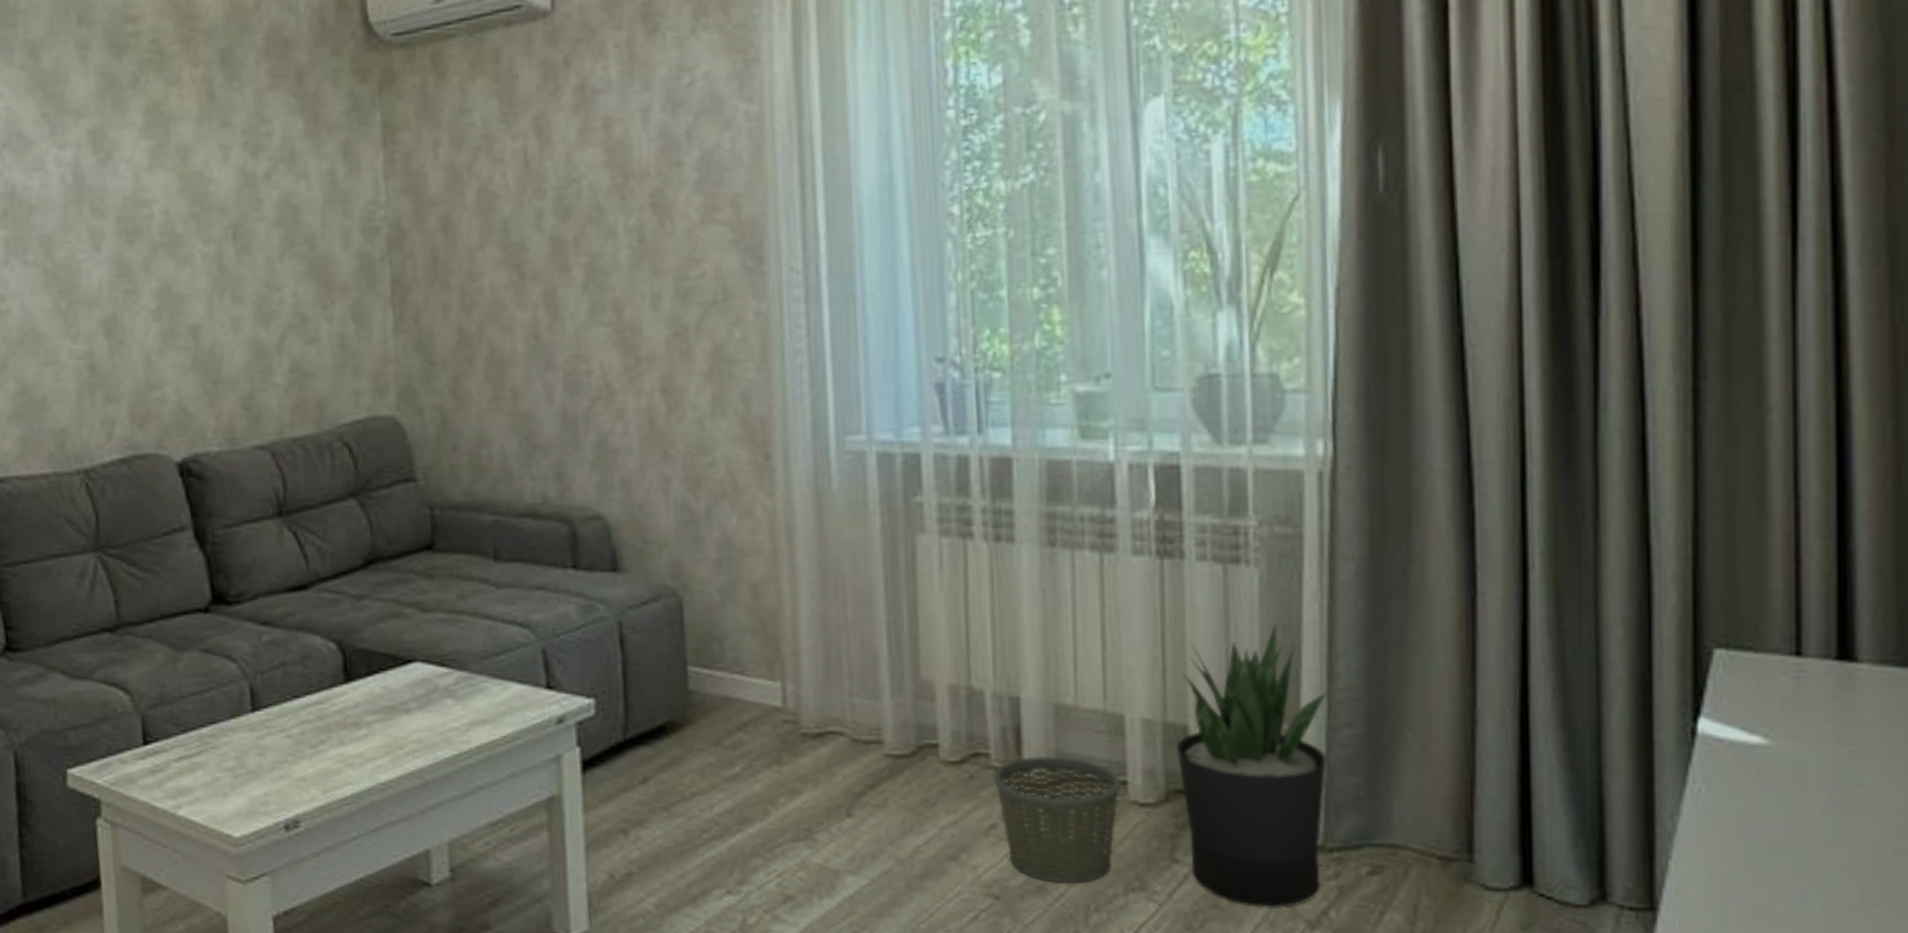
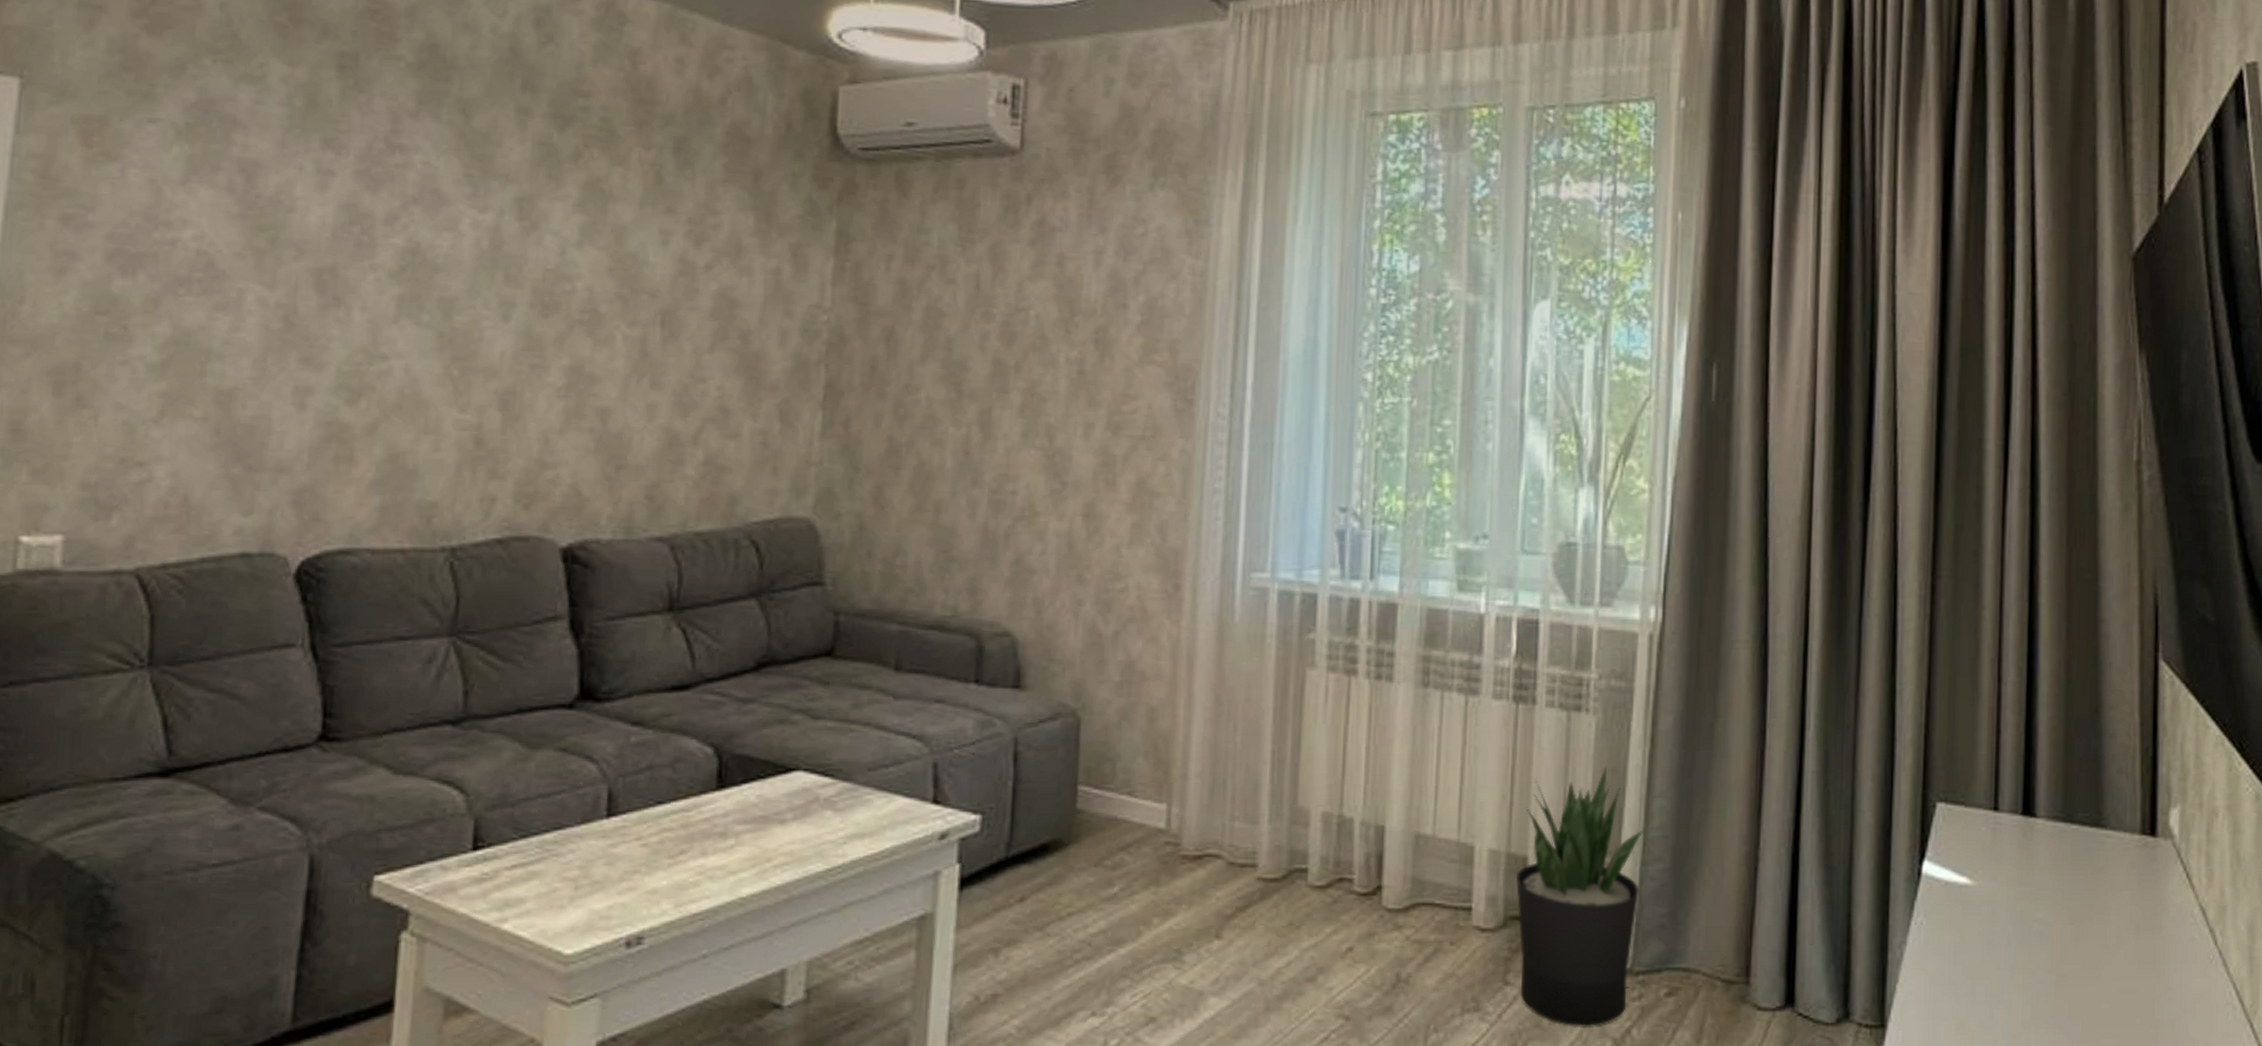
basket: present [991,756,1123,884] -> none [1353,883,1467,1005]

